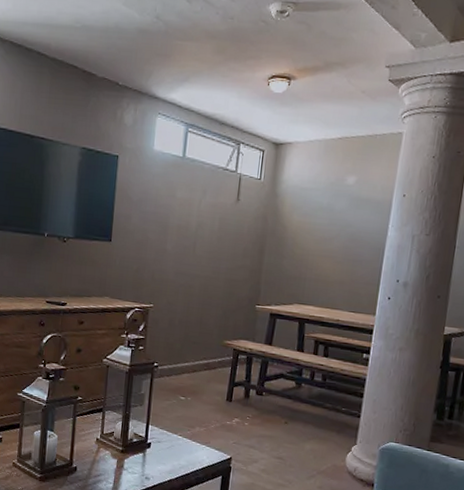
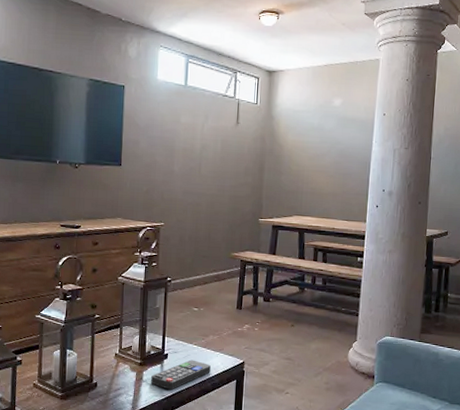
remote control: none [132,451,196,481] -> present [151,360,211,390]

